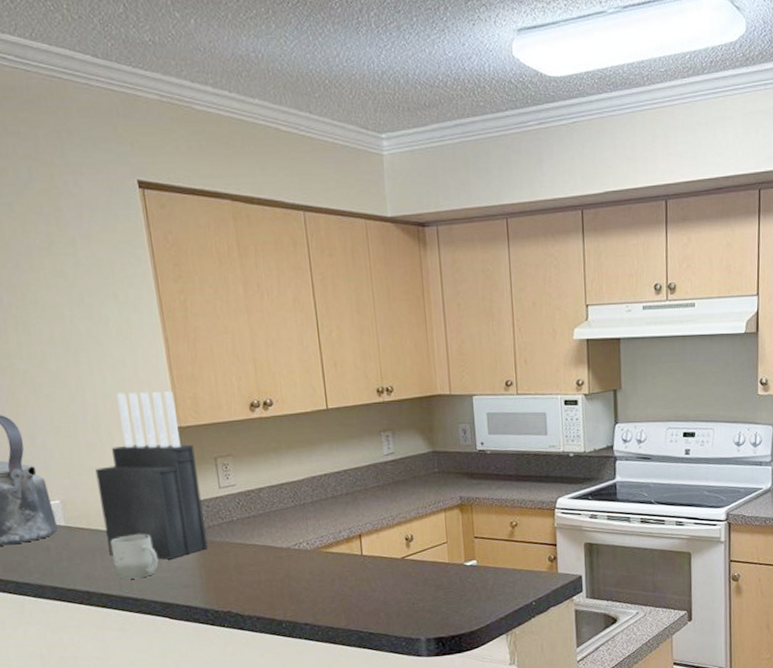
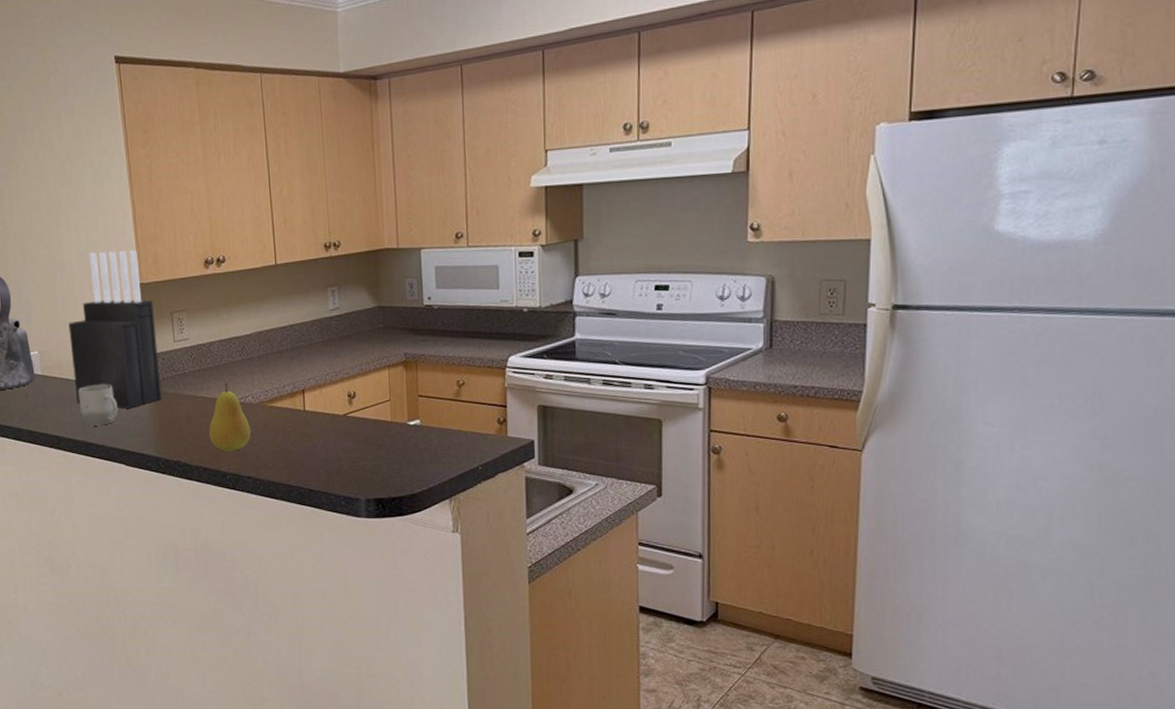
fruit: none [261,529,307,599] -> present [209,382,251,451]

